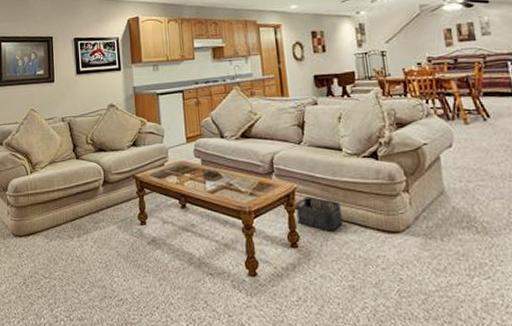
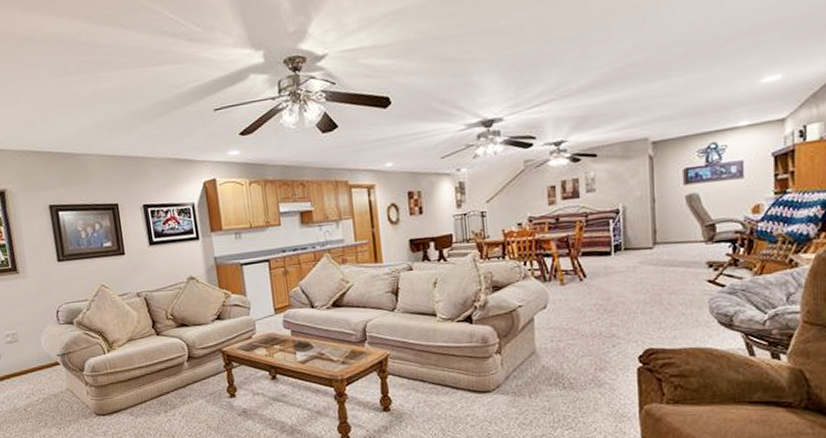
storage bin: present [295,196,343,231] -> none [388,362,435,394]

